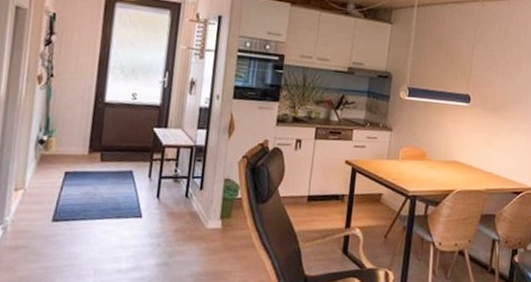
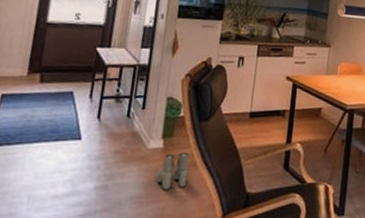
boots: none [214,233,247,269] -> present [155,152,189,190]

